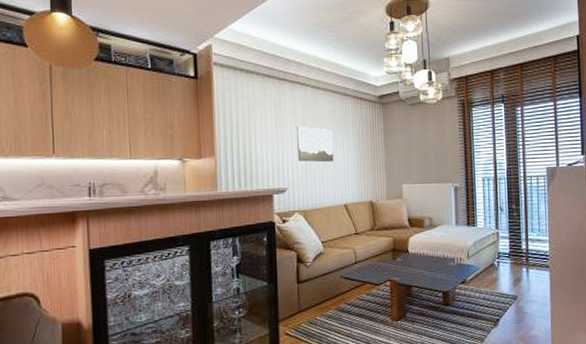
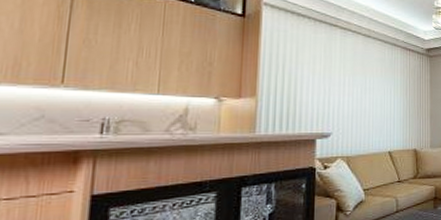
wall art: present [297,126,333,163] -> none [345,71,380,109]

